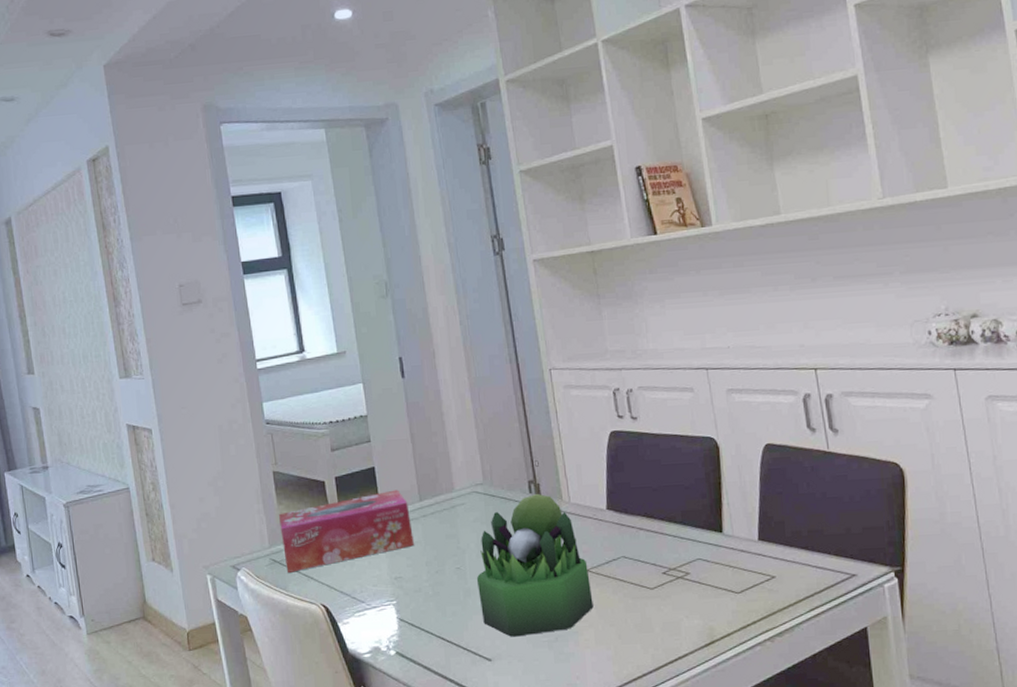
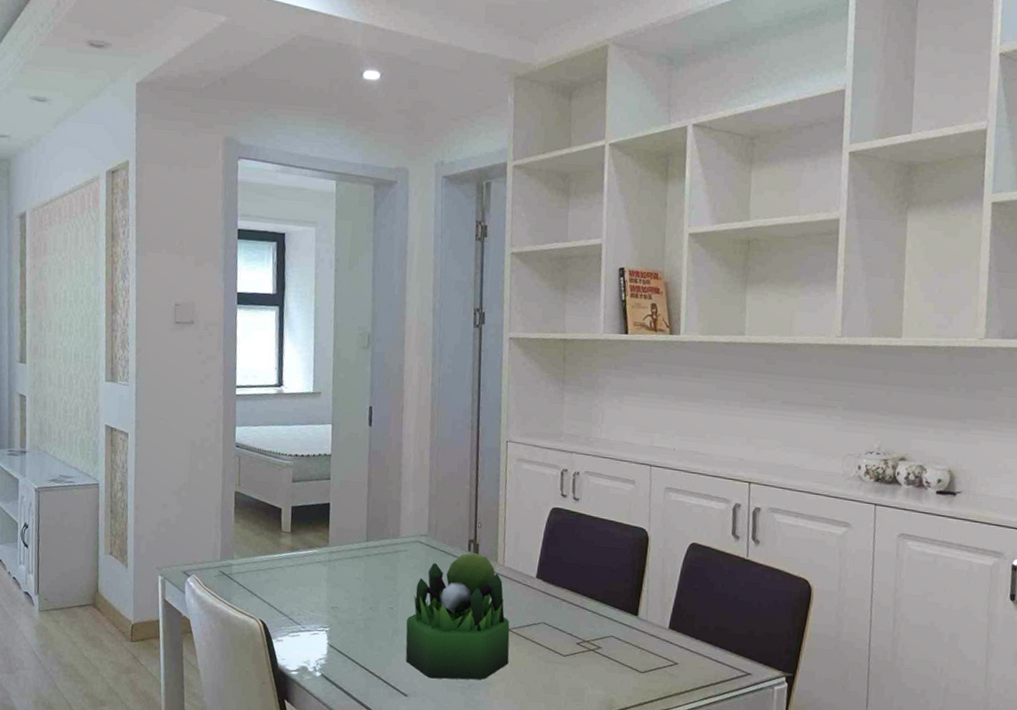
tissue box: present [279,490,414,573] -> none [233,527,356,587]

